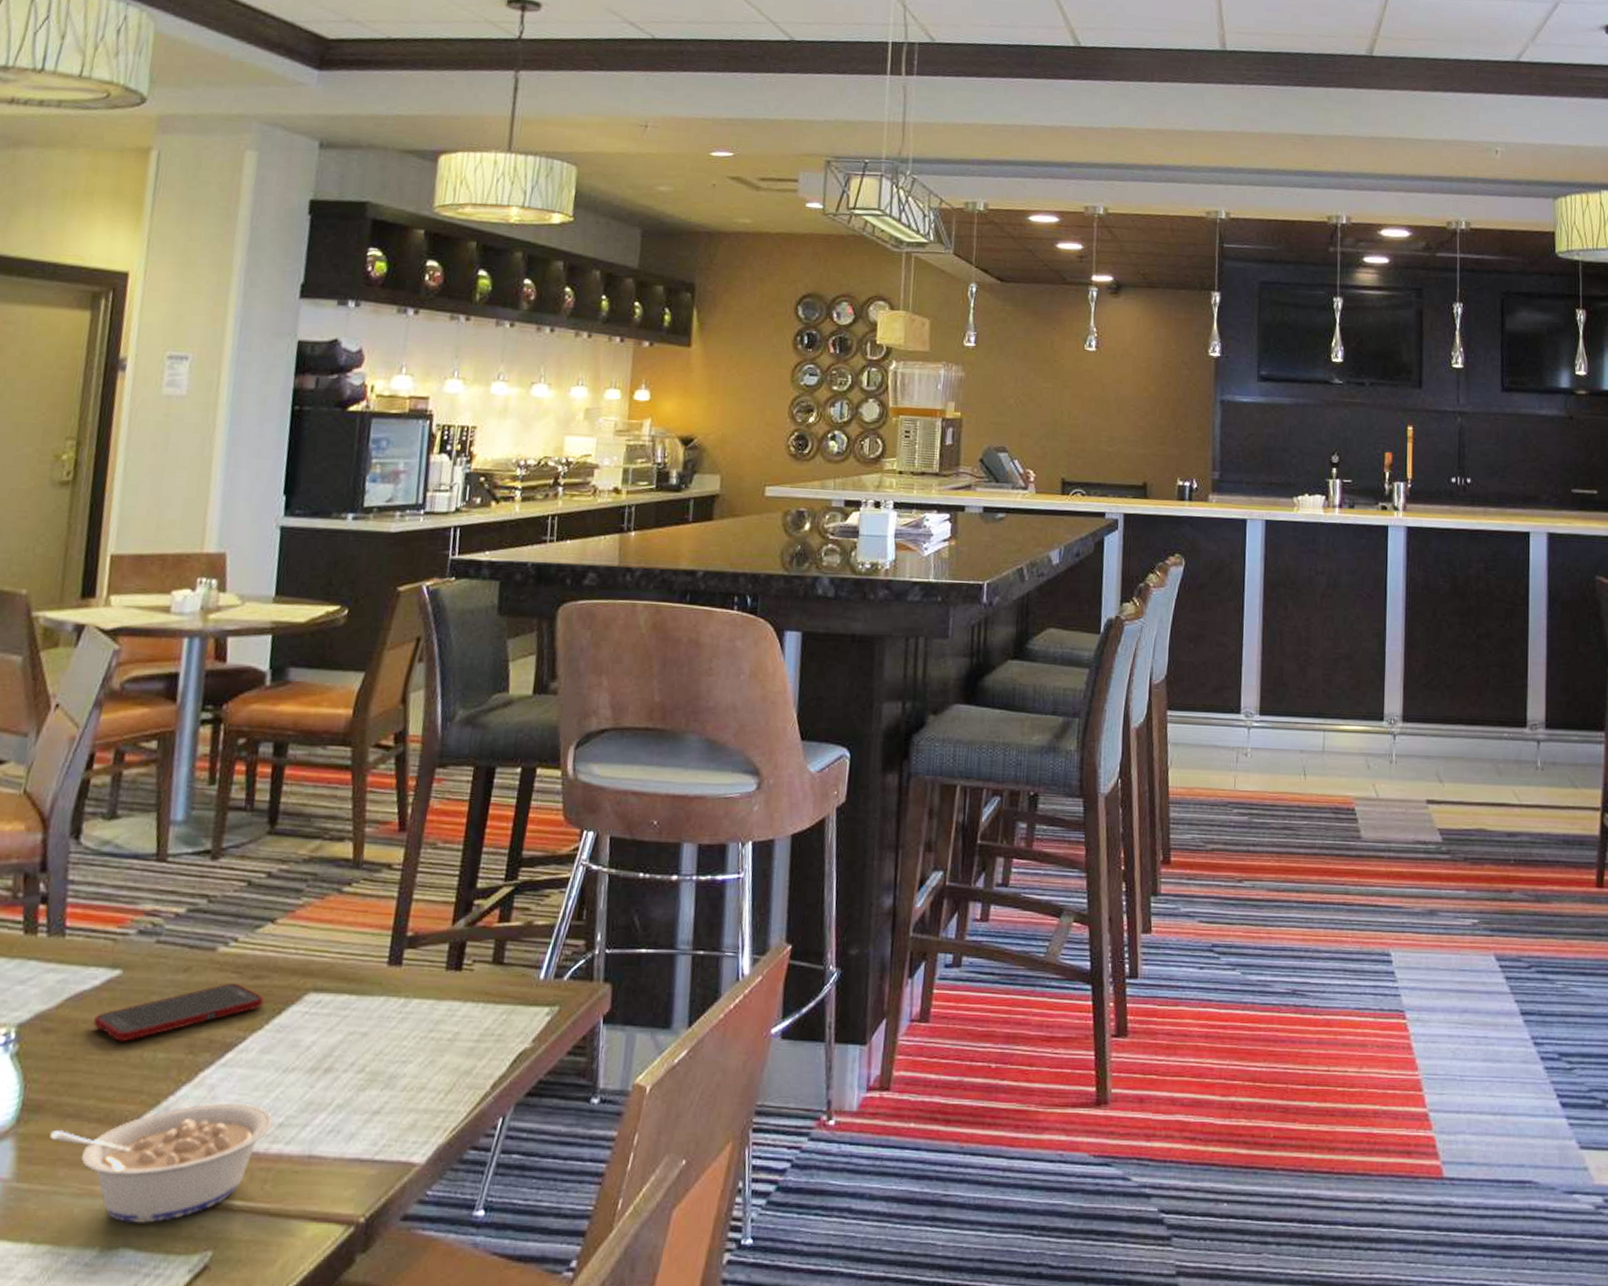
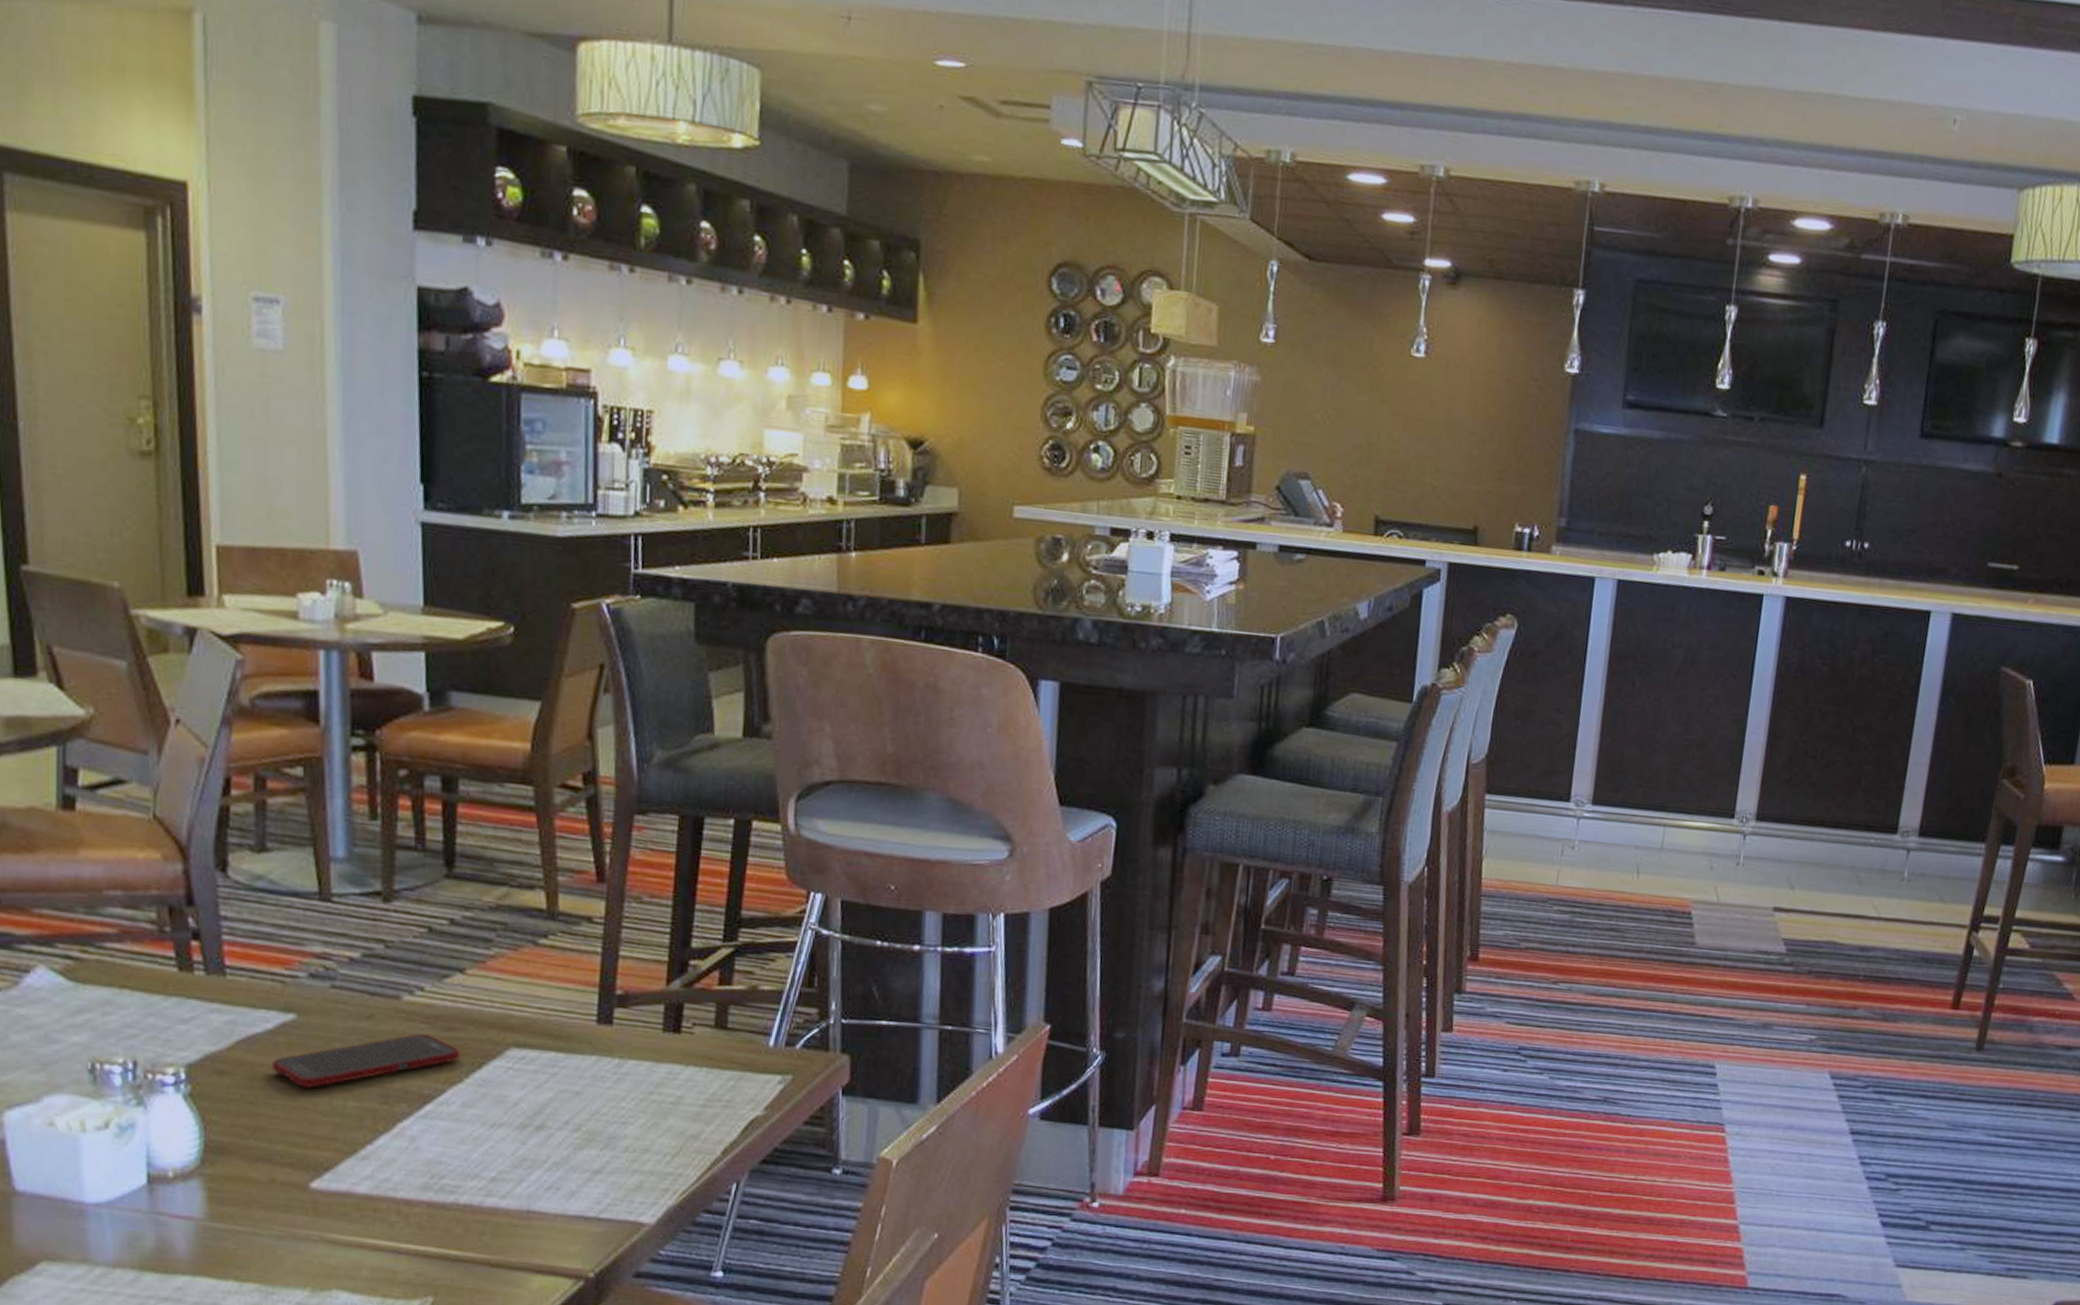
legume: present [50,1102,273,1223] -> none [240,1154,484,1268]

